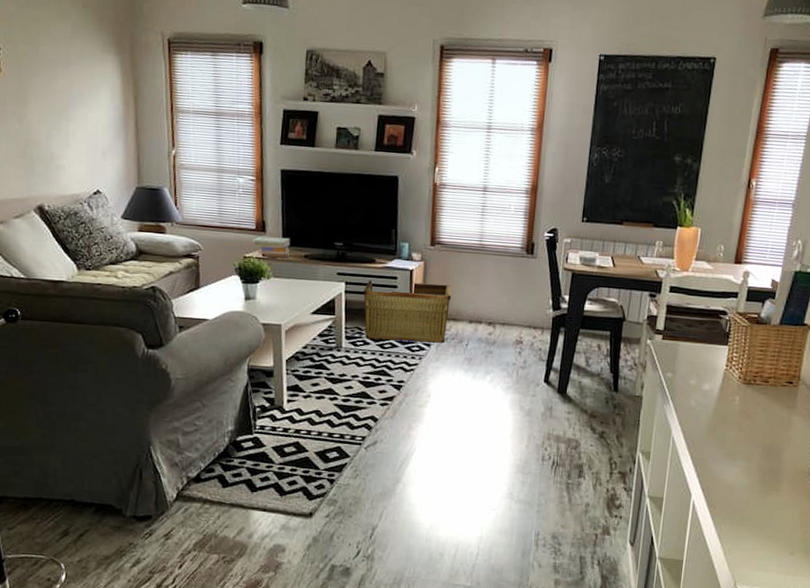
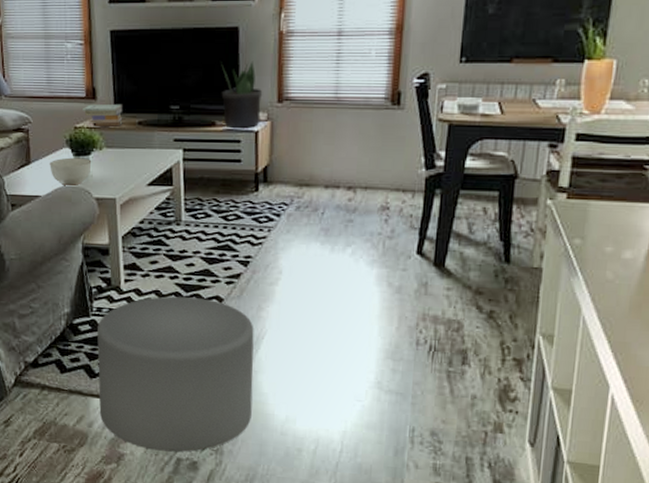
bowl: none [218,284,260,312] -> present [50,157,92,186]
pouf: none [259,416,405,560] -> present [97,296,254,452]
hamper: present [363,280,452,343] -> none [203,145,304,213]
planter: none [381,206,418,267] -> present [221,61,263,128]

